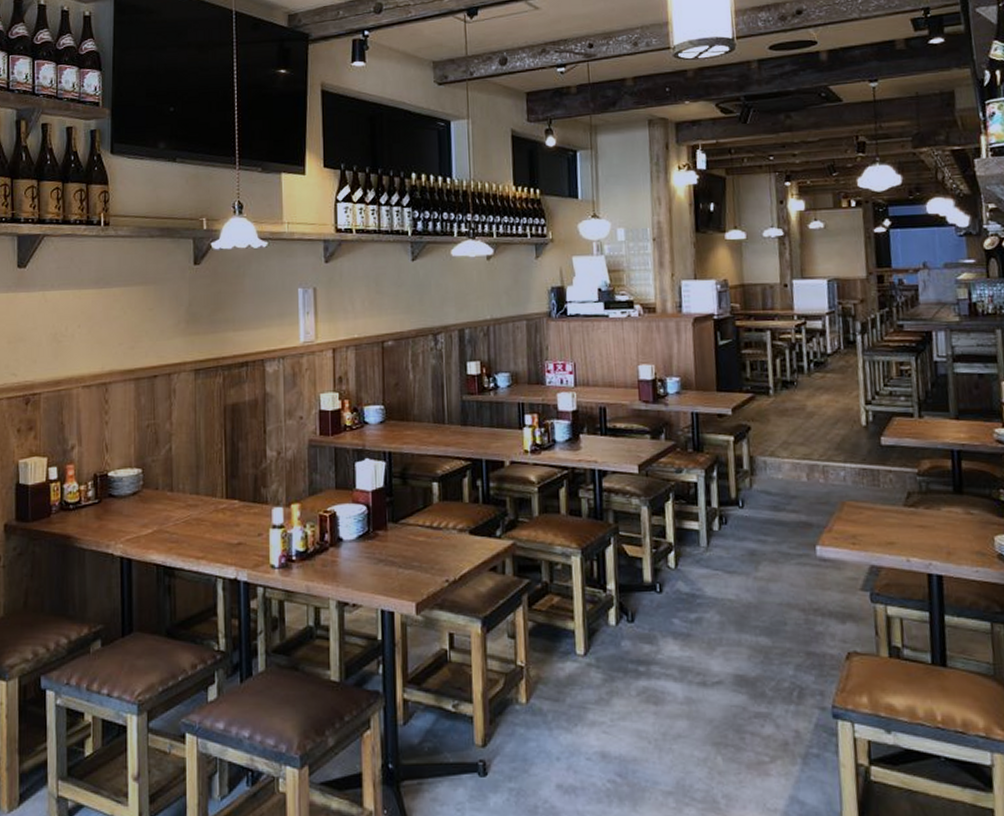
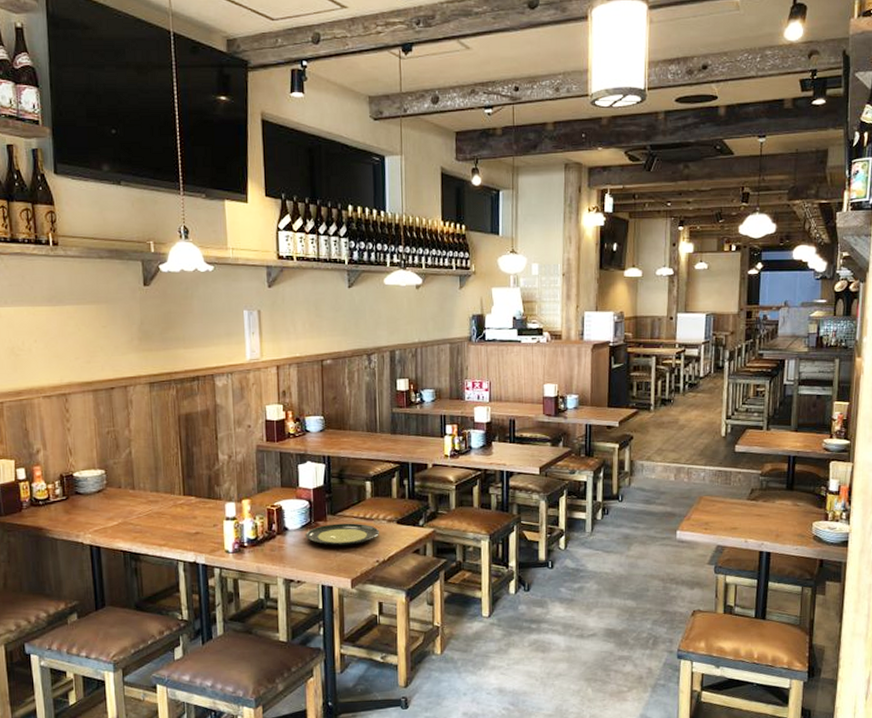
plate: none [361,533,449,561] -> present [304,523,379,546]

